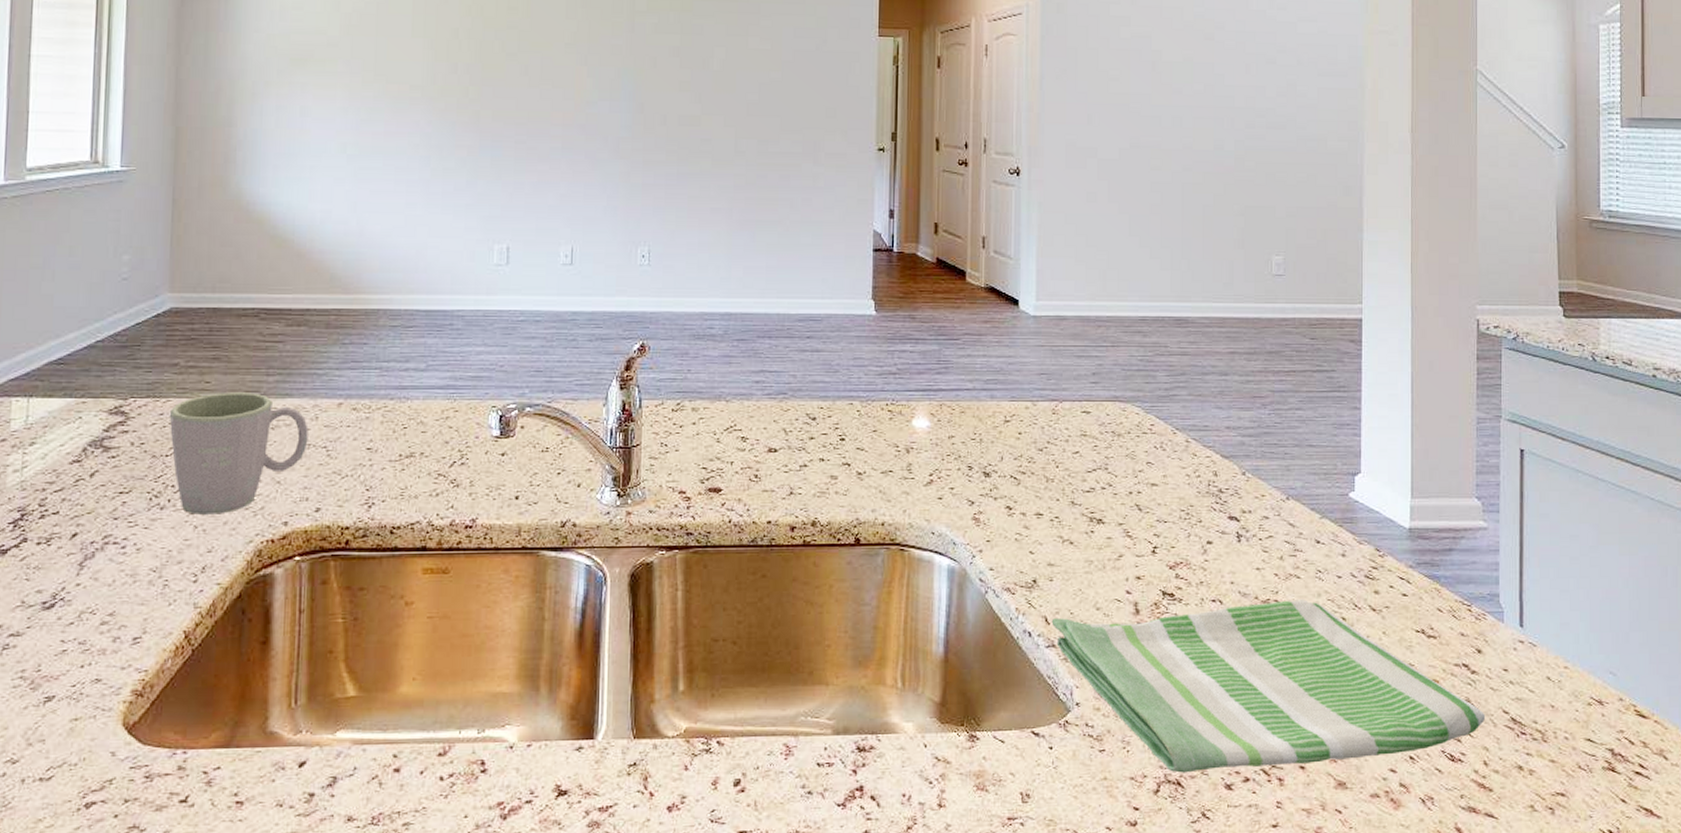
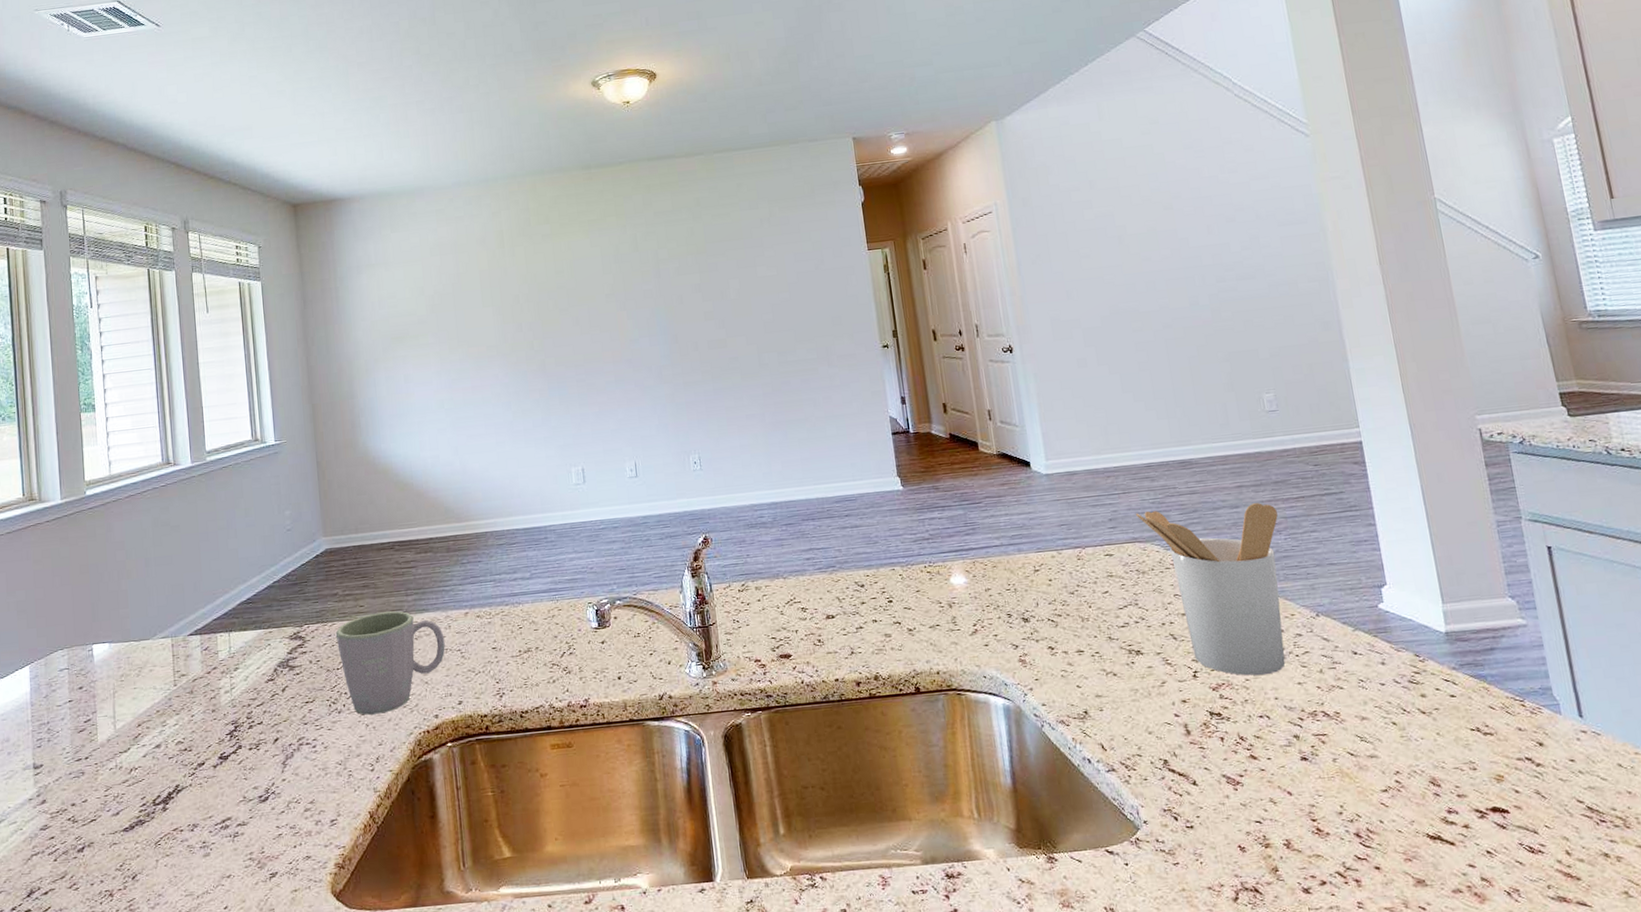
dish towel: present [1051,600,1486,773] -> none [1107,708,1560,881]
utensil holder: none [1120,369,1265,557] -> present [1135,503,1286,676]

